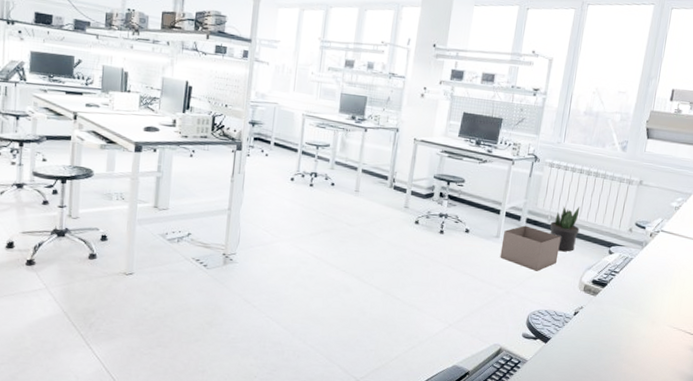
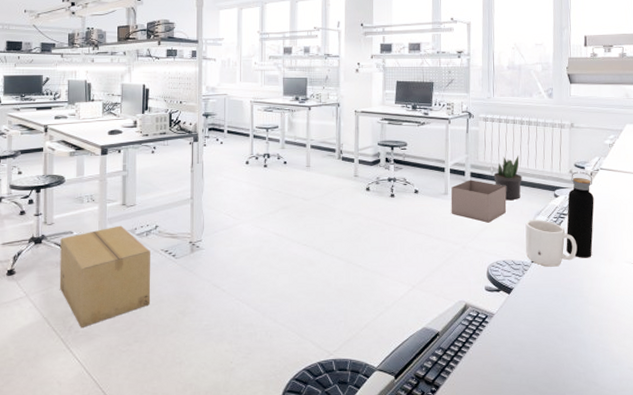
cardboard box: none [81,228,181,326] -> present [59,225,151,327]
mug: none [569,273,623,322] -> present [525,220,577,267]
water bottle: none [611,230,652,318] -> present [566,171,594,258]

